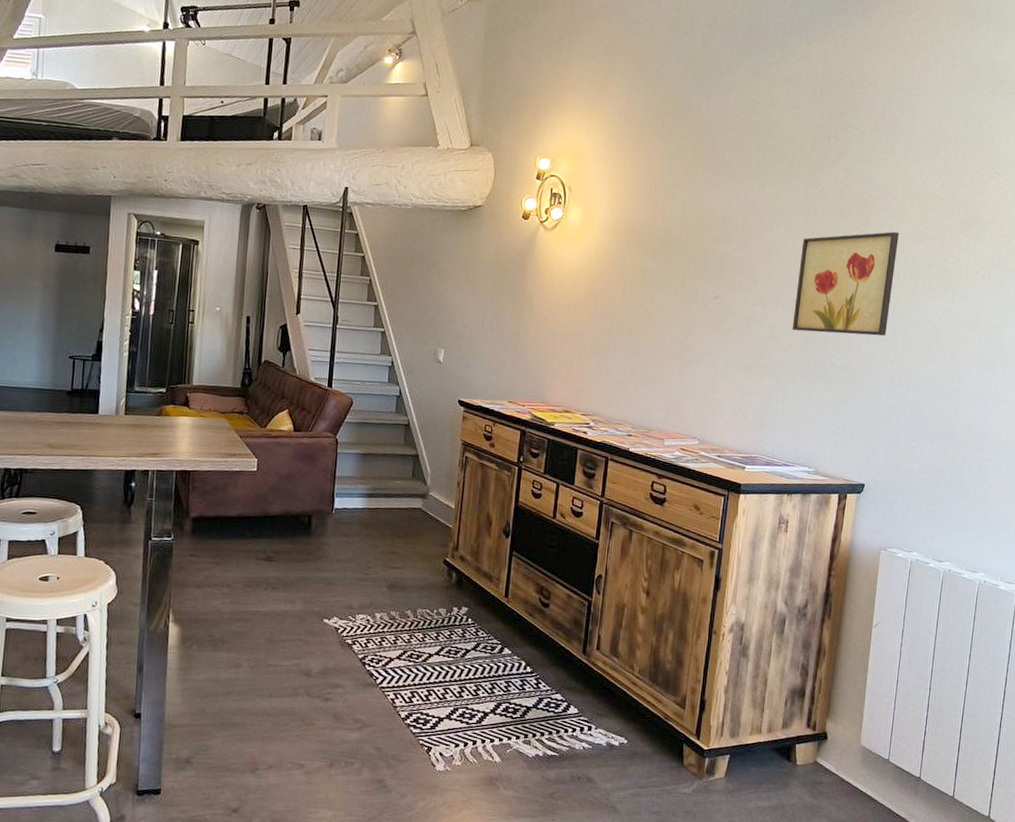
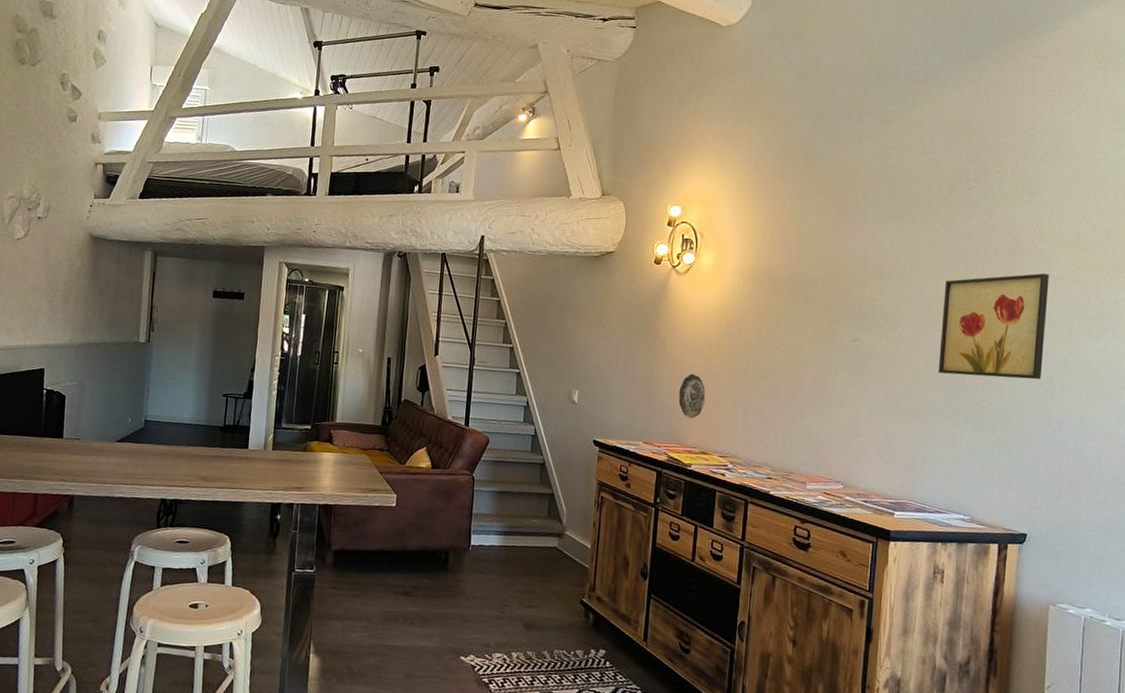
decorative plate: none [543,332,570,377] -> present [678,374,705,419]

